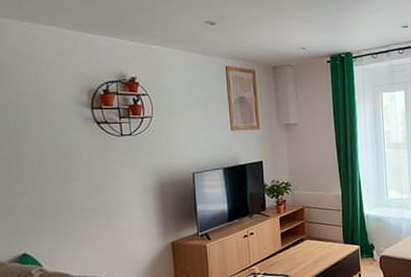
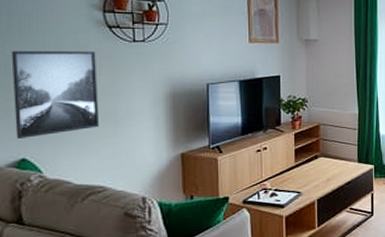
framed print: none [9,147,93,235] -> present [11,50,100,138]

